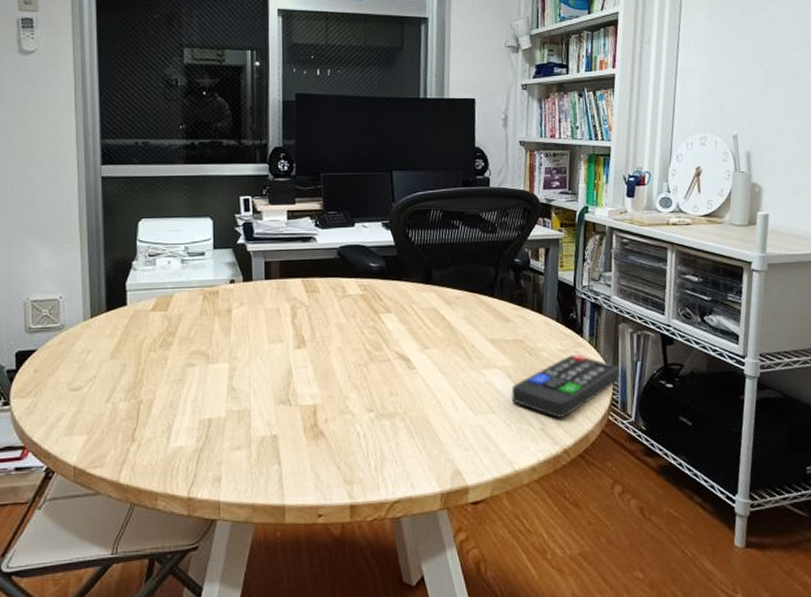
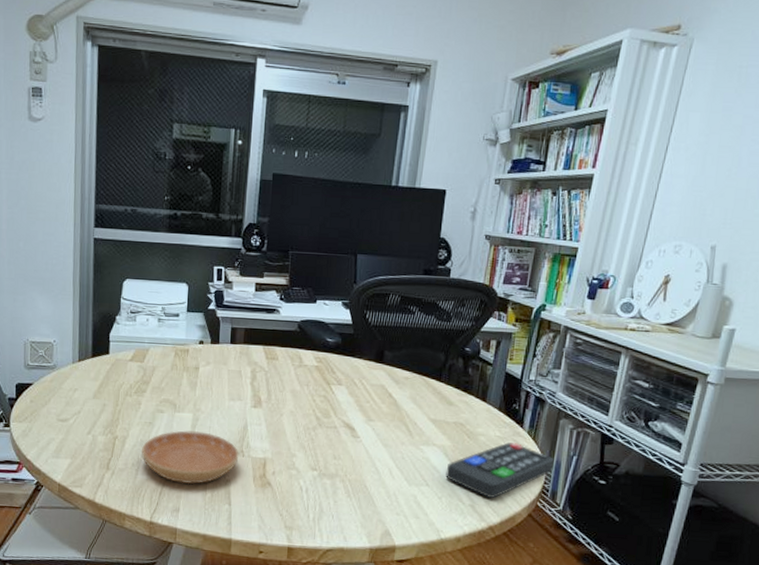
saucer: none [172,383,285,447] -> present [142,430,239,485]

